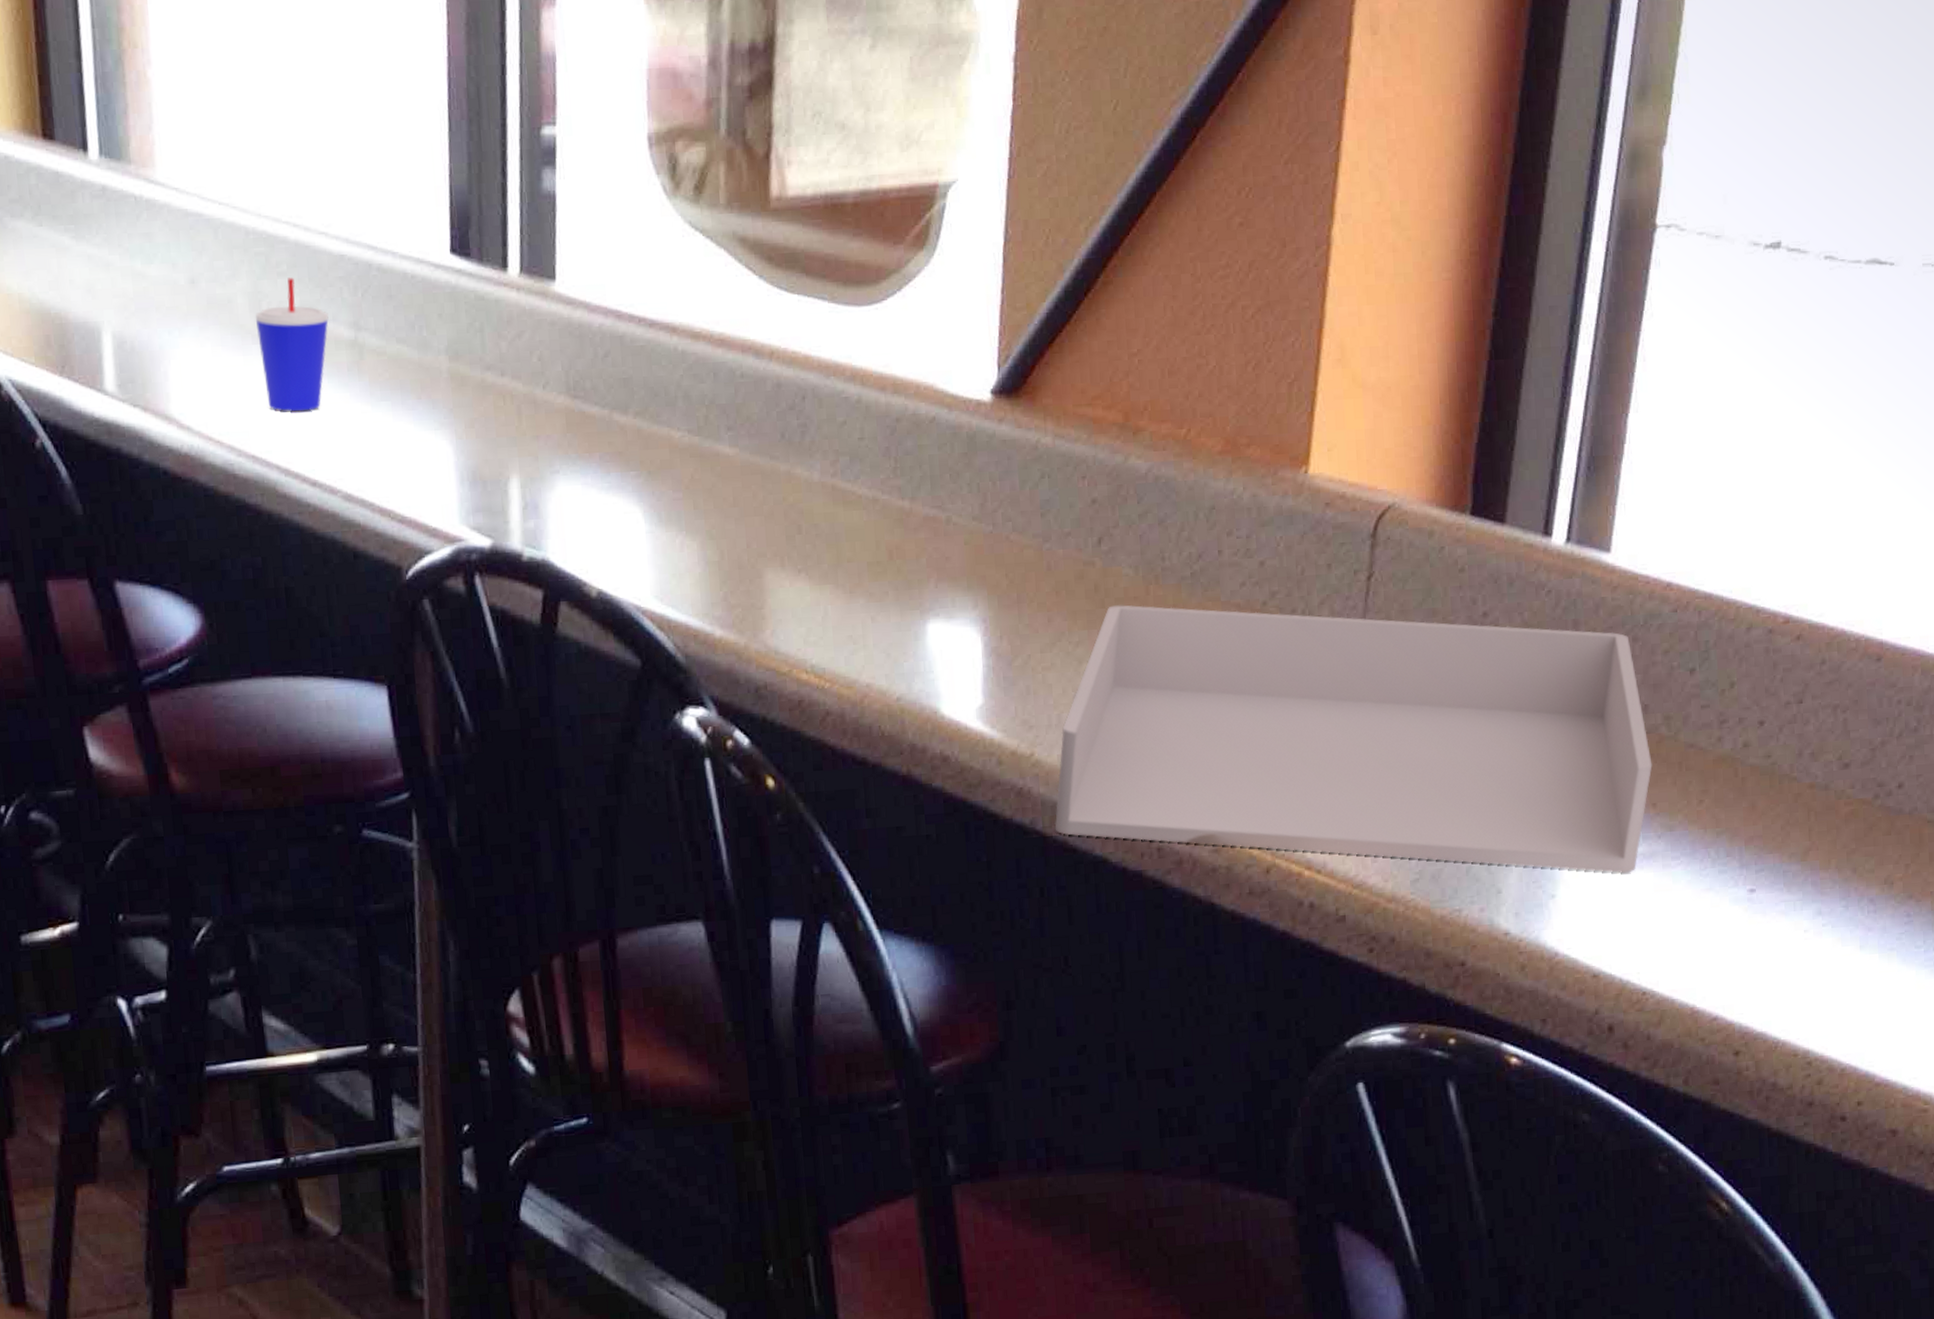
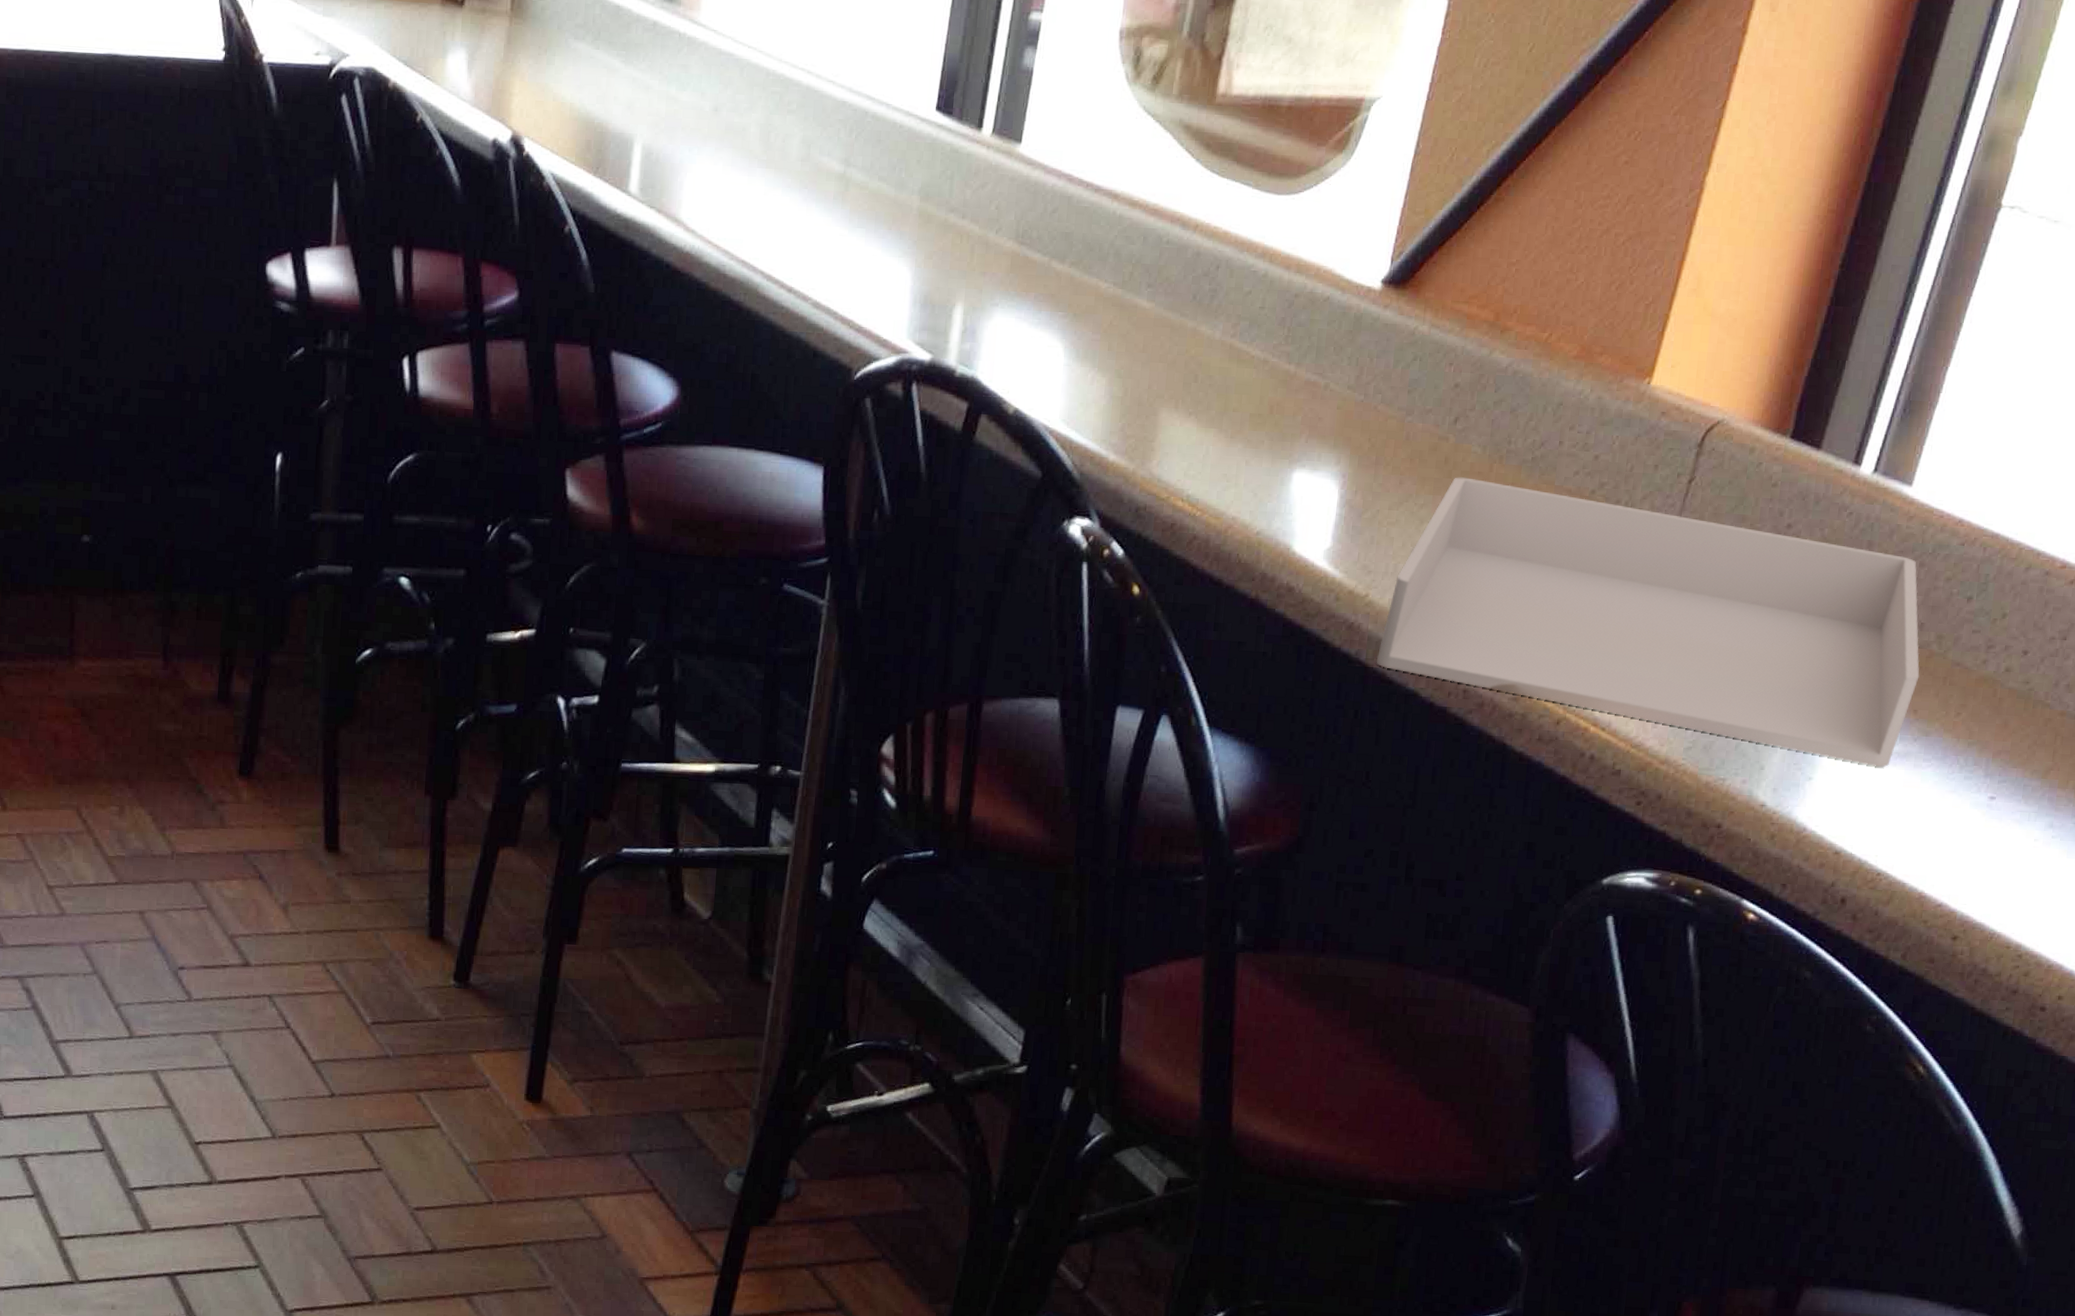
beverage cup: present [255,277,329,411] -> none [762,115,825,228]

